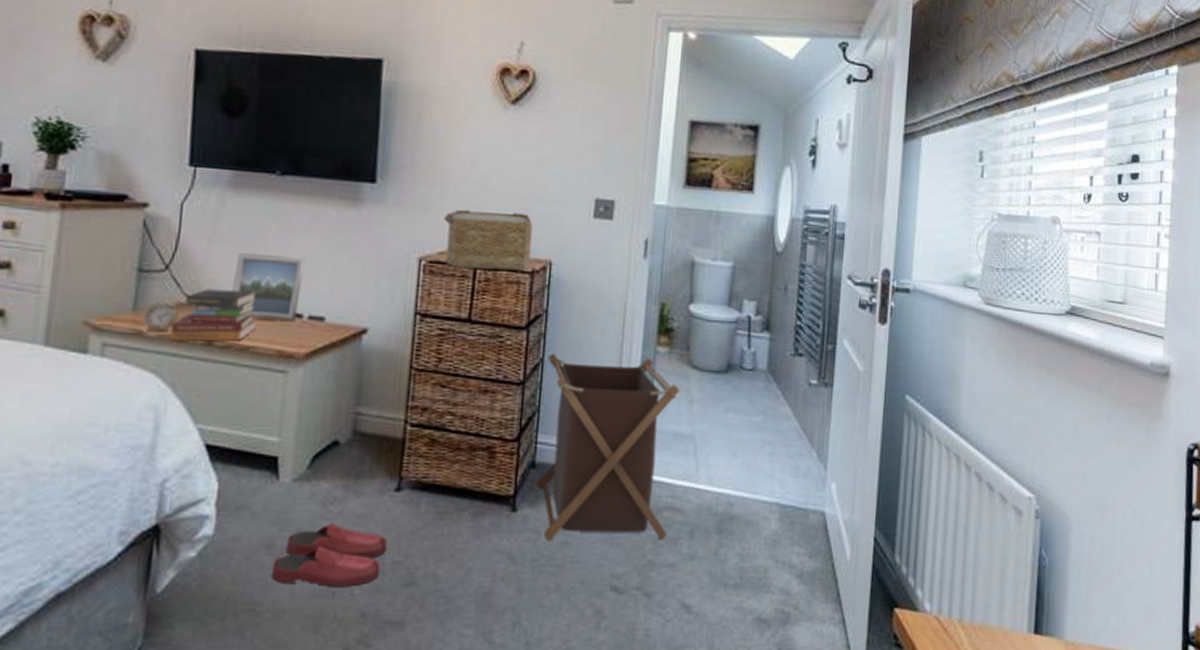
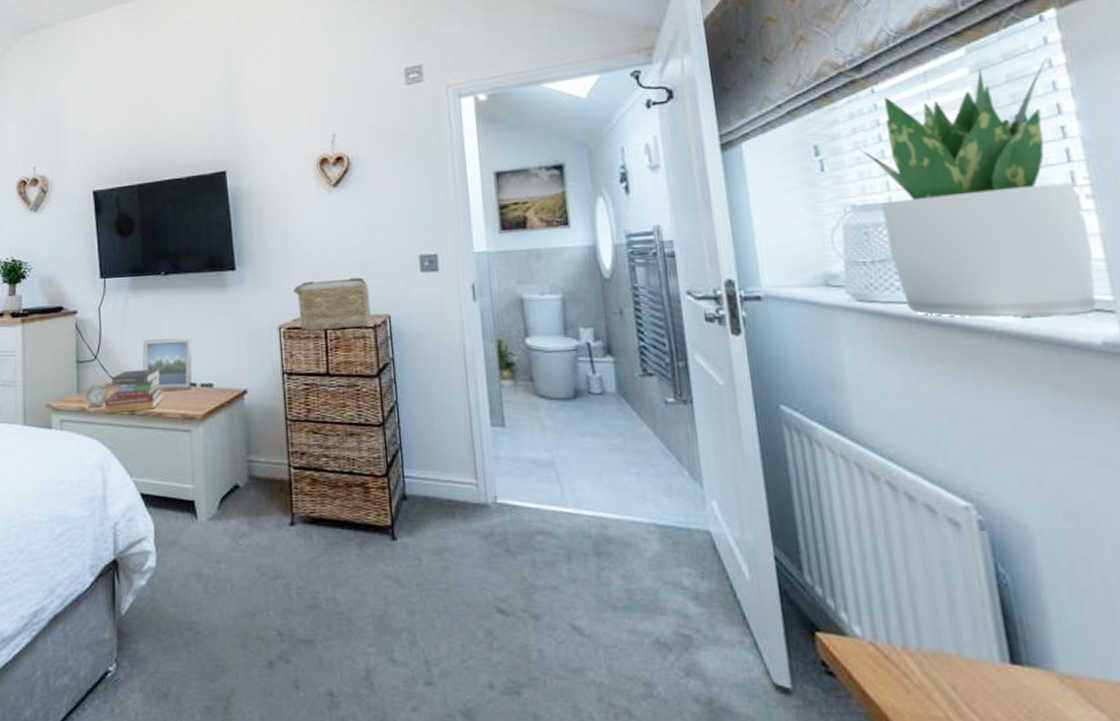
slippers: present [272,523,388,588] -> none [204,555,291,610]
laundry basket: present [537,354,680,540] -> none [400,392,544,566]
planter: none [1015,107,1164,337] -> present [860,56,1096,318]

